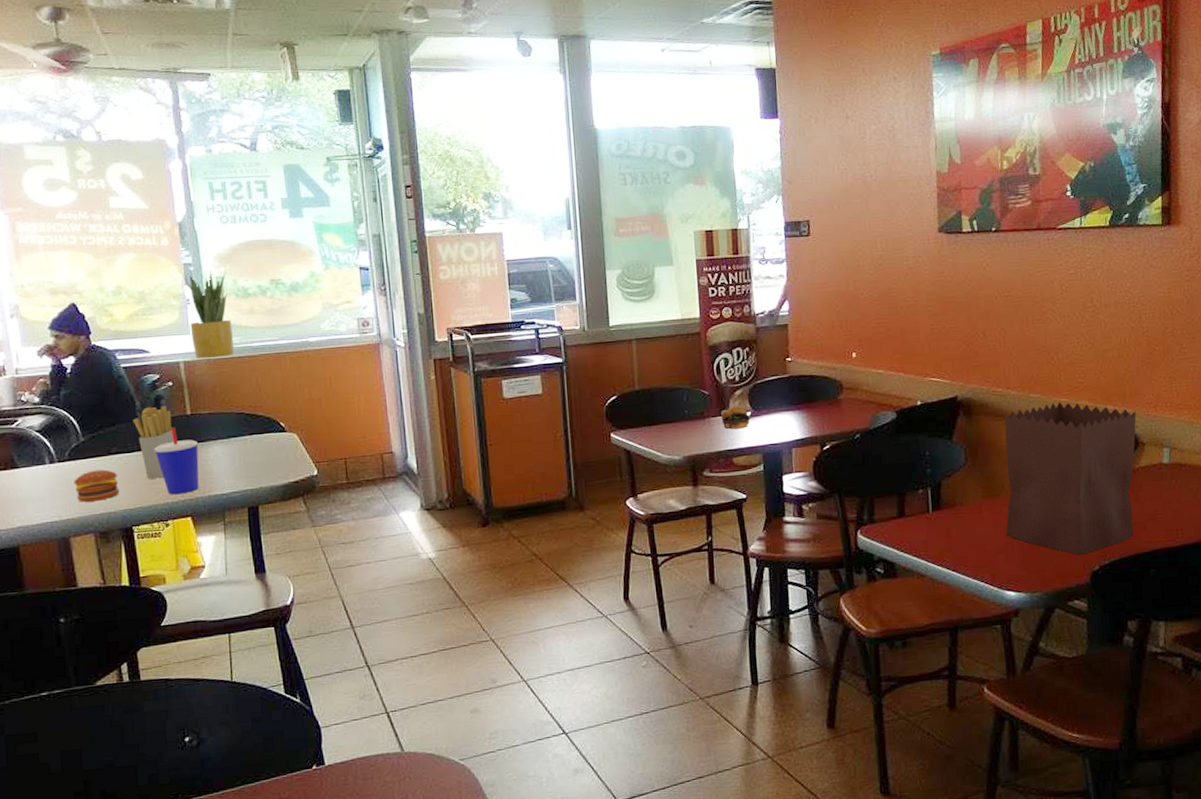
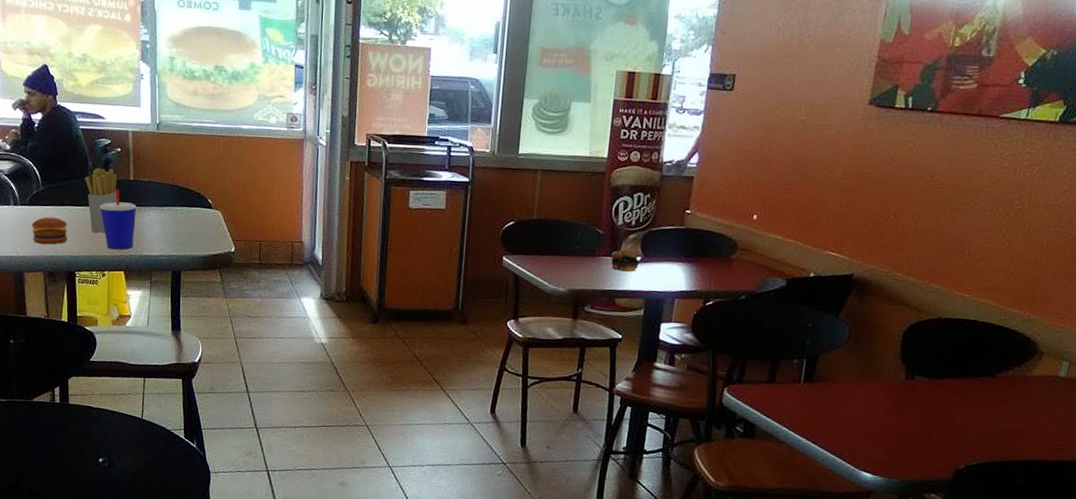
planter: present [181,271,234,358] -> none [139,50,177,132]
paper bag: present [1005,401,1137,555] -> none [873,296,1042,452]

